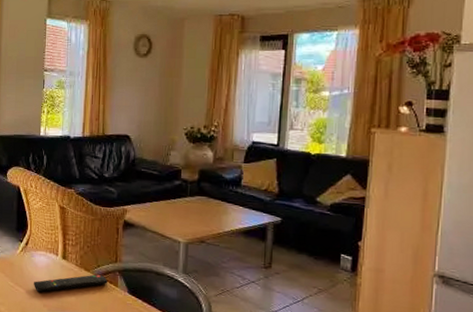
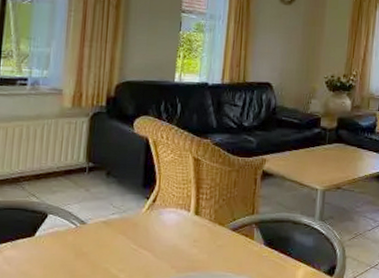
remote control: present [34,274,107,293] -> none [161,228,243,253]

